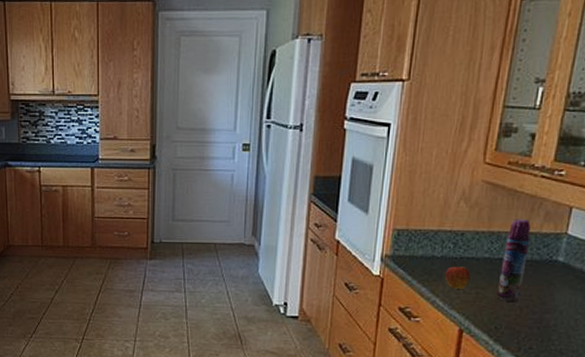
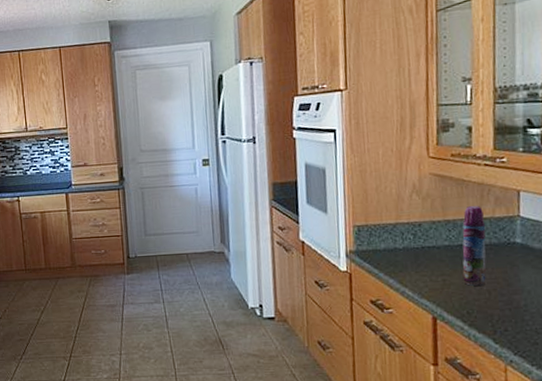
fruit: present [444,262,471,290] -> none [409,252,435,279]

